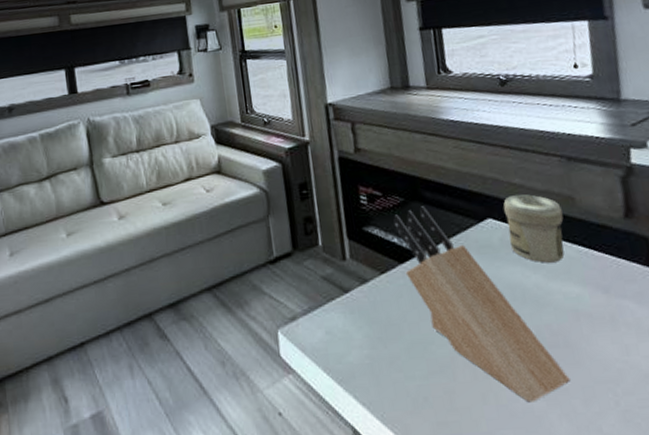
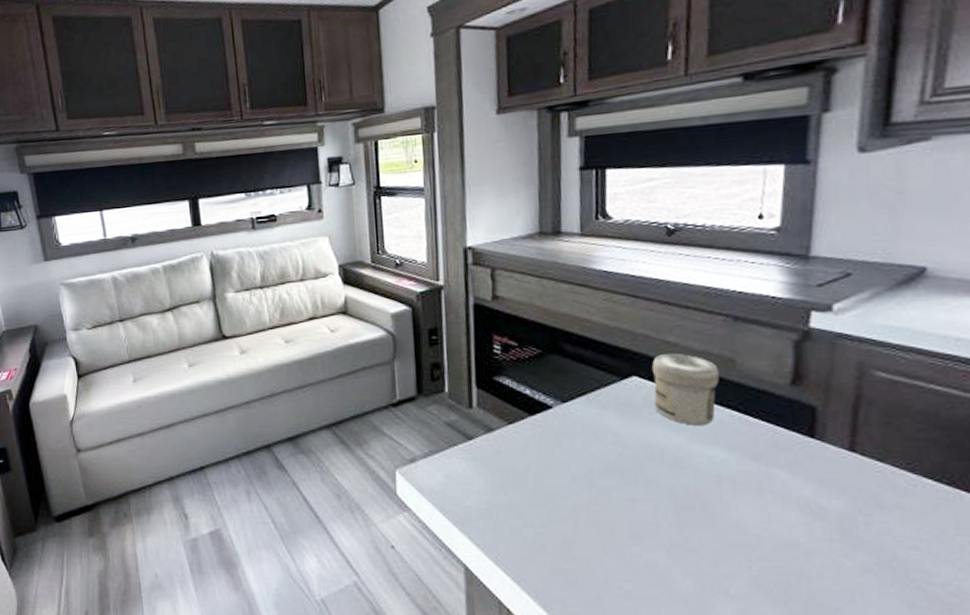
knife block: present [393,206,571,403] -> none [528,359,701,559]

